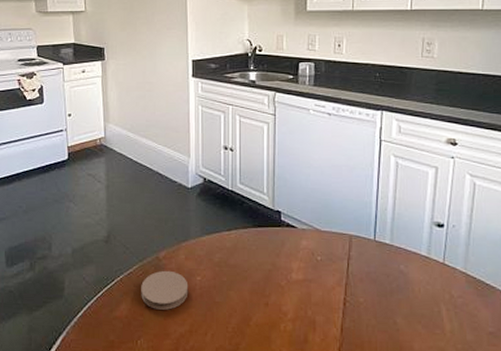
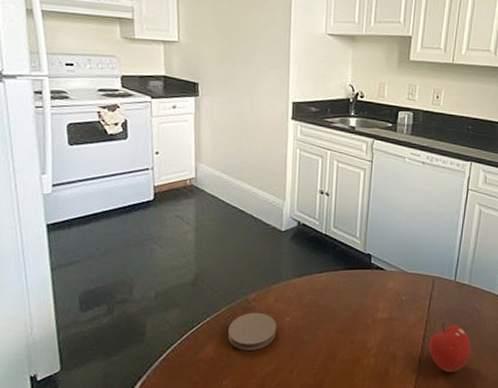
fruit: none [351,284,400,343] -> present [429,321,472,372]

